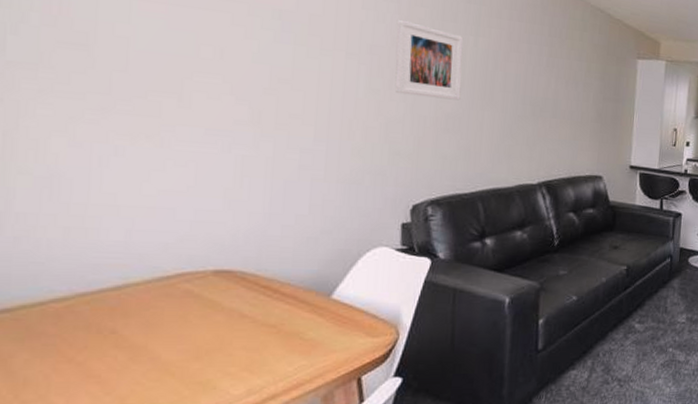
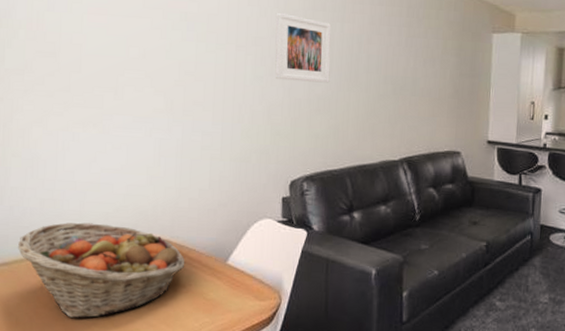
fruit basket: none [25,255,276,372] -> present [17,222,185,318]

